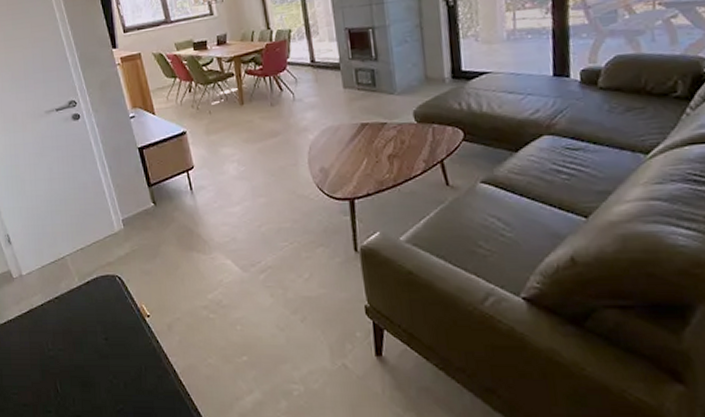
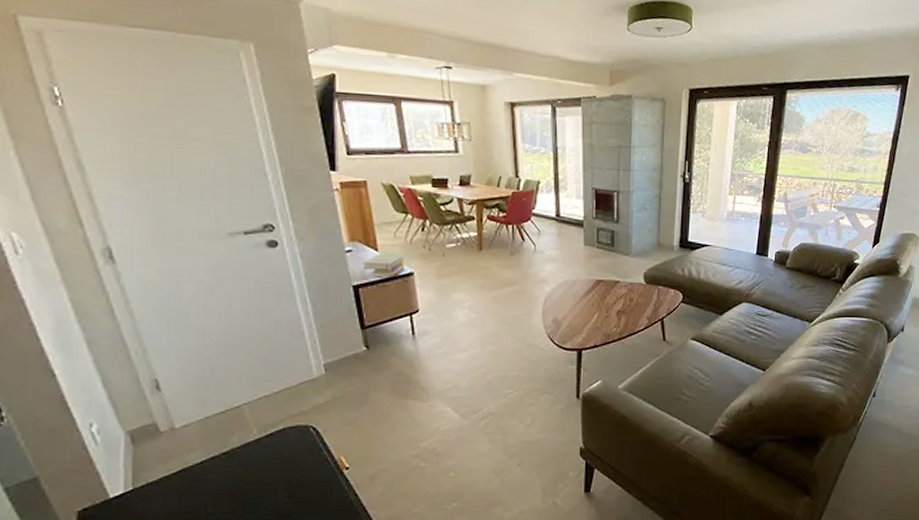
books: none [144,114,179,139] -> present [363,252,407,278]

